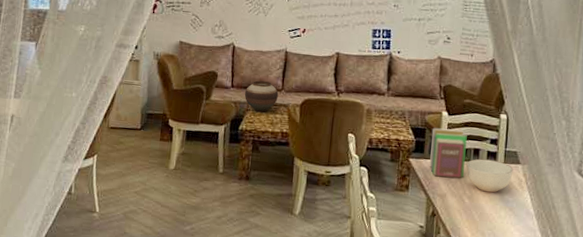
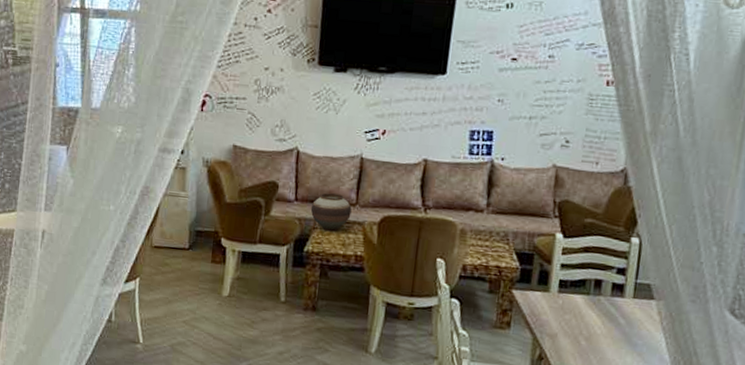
books: present [429,127,467,179] -> none [537,253,587,316]
bowl: present [466,158,513,193] -> none [584,291,645,334]

